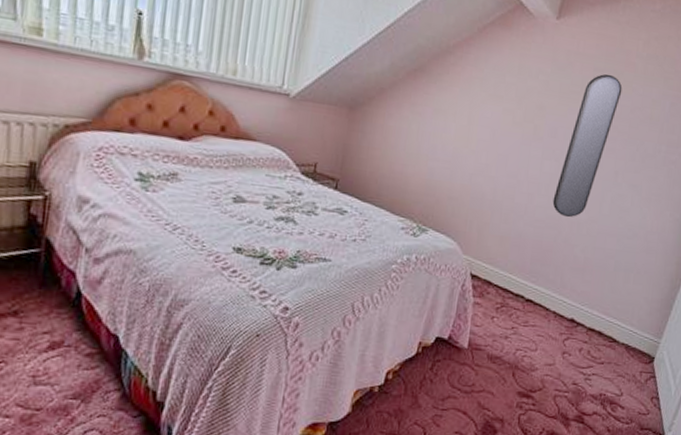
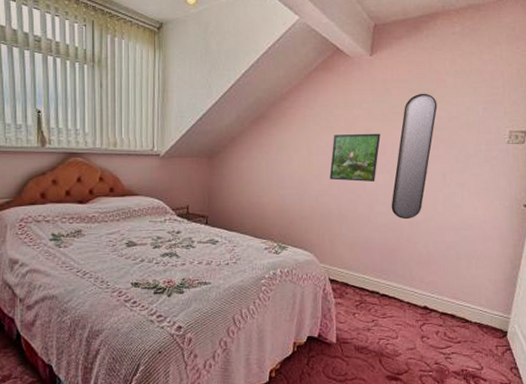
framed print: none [489,106,554,168] -> present [329,133,381,182]

